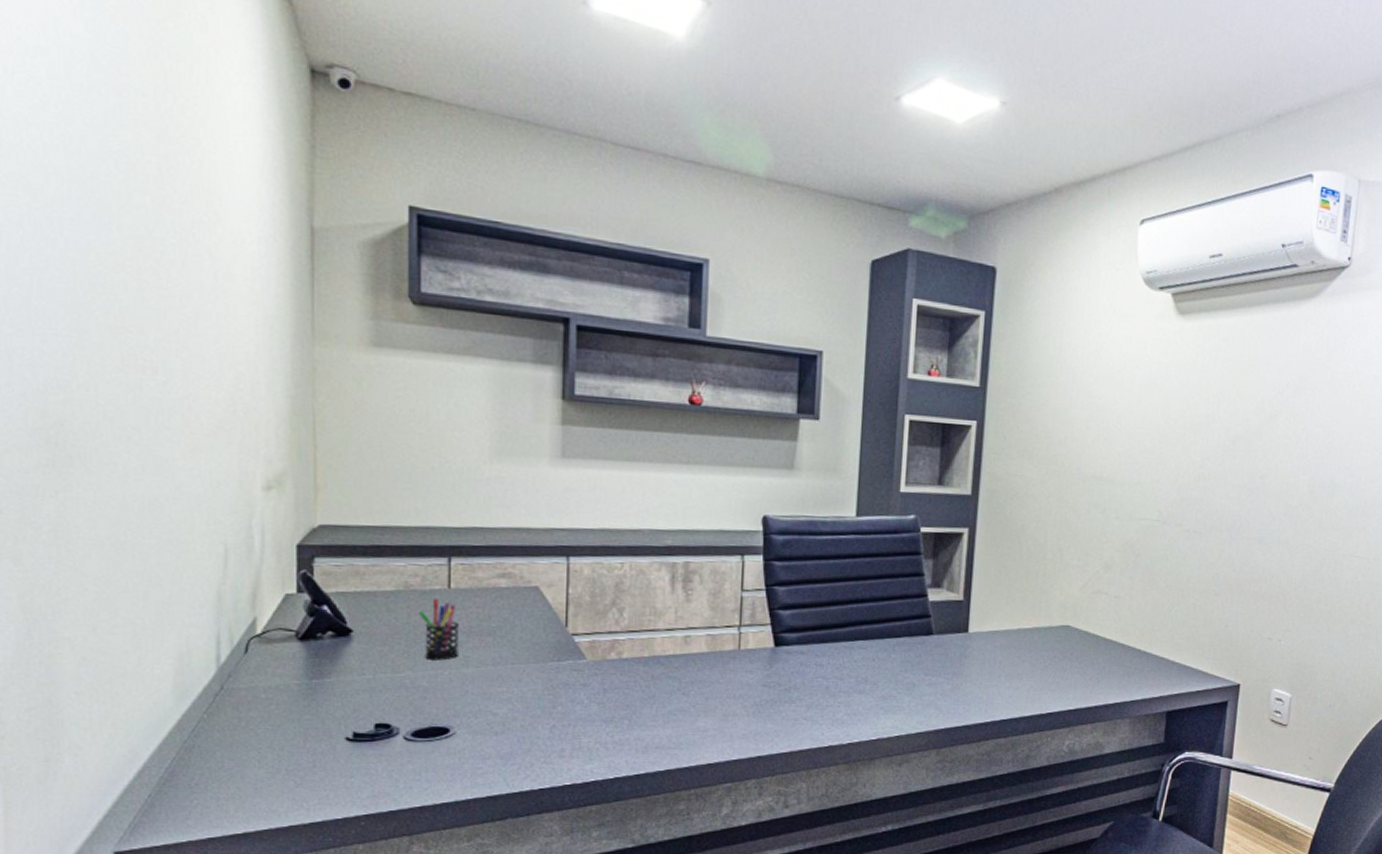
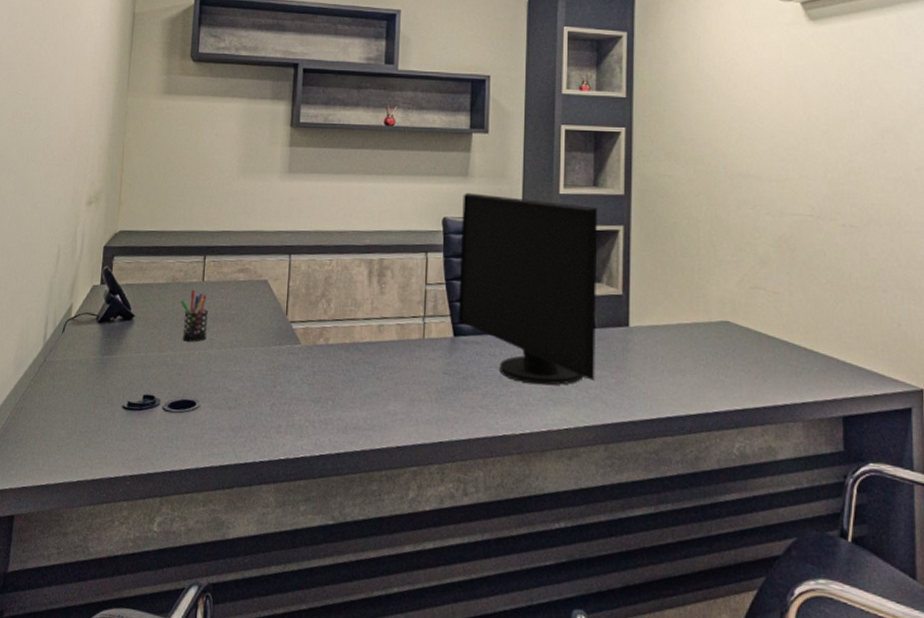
computer monitor: none [779,488,941,694] -> present [458,192,597,386]

